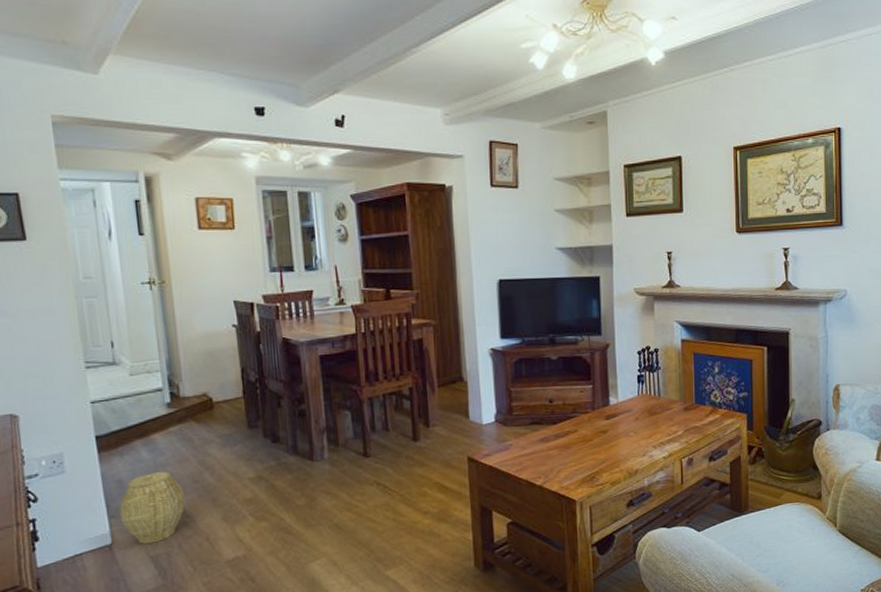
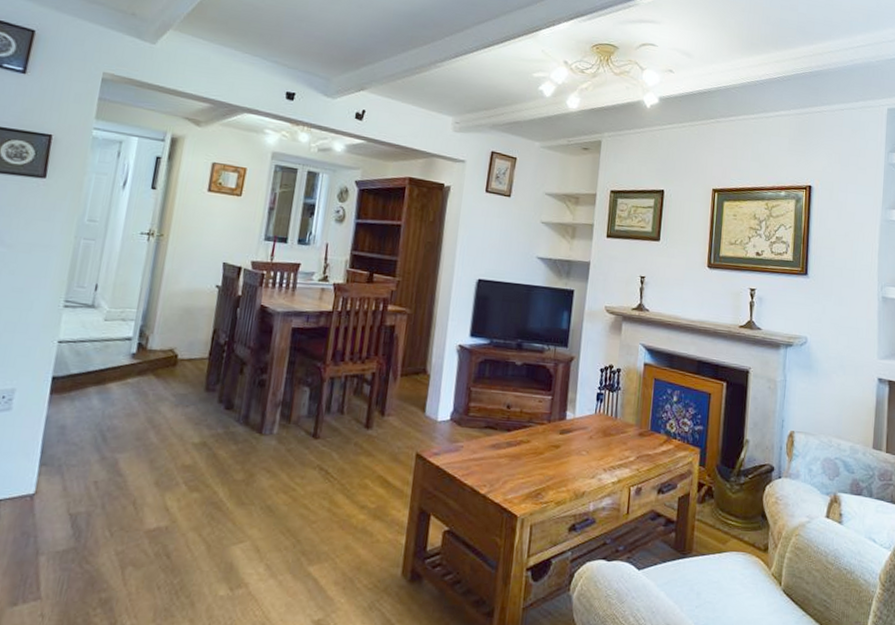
woven basket: present [119,471,186,544] -> none [51,422,124,499]

